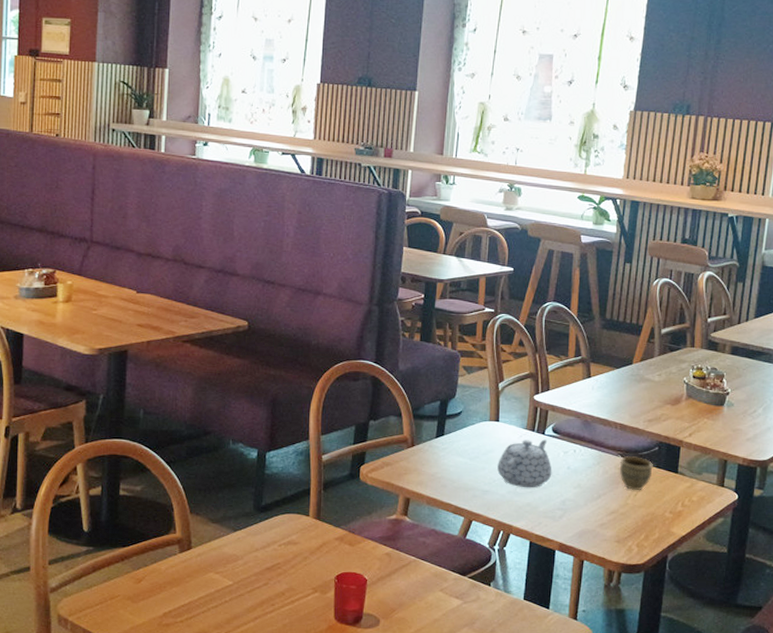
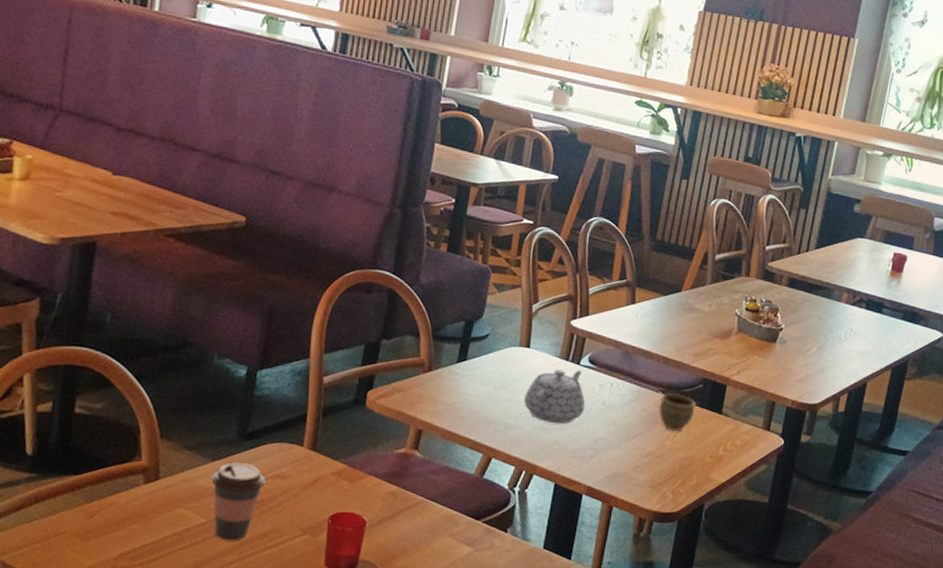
coffee cup: none [234,532,280,600] -> present [211,462,266,541]

